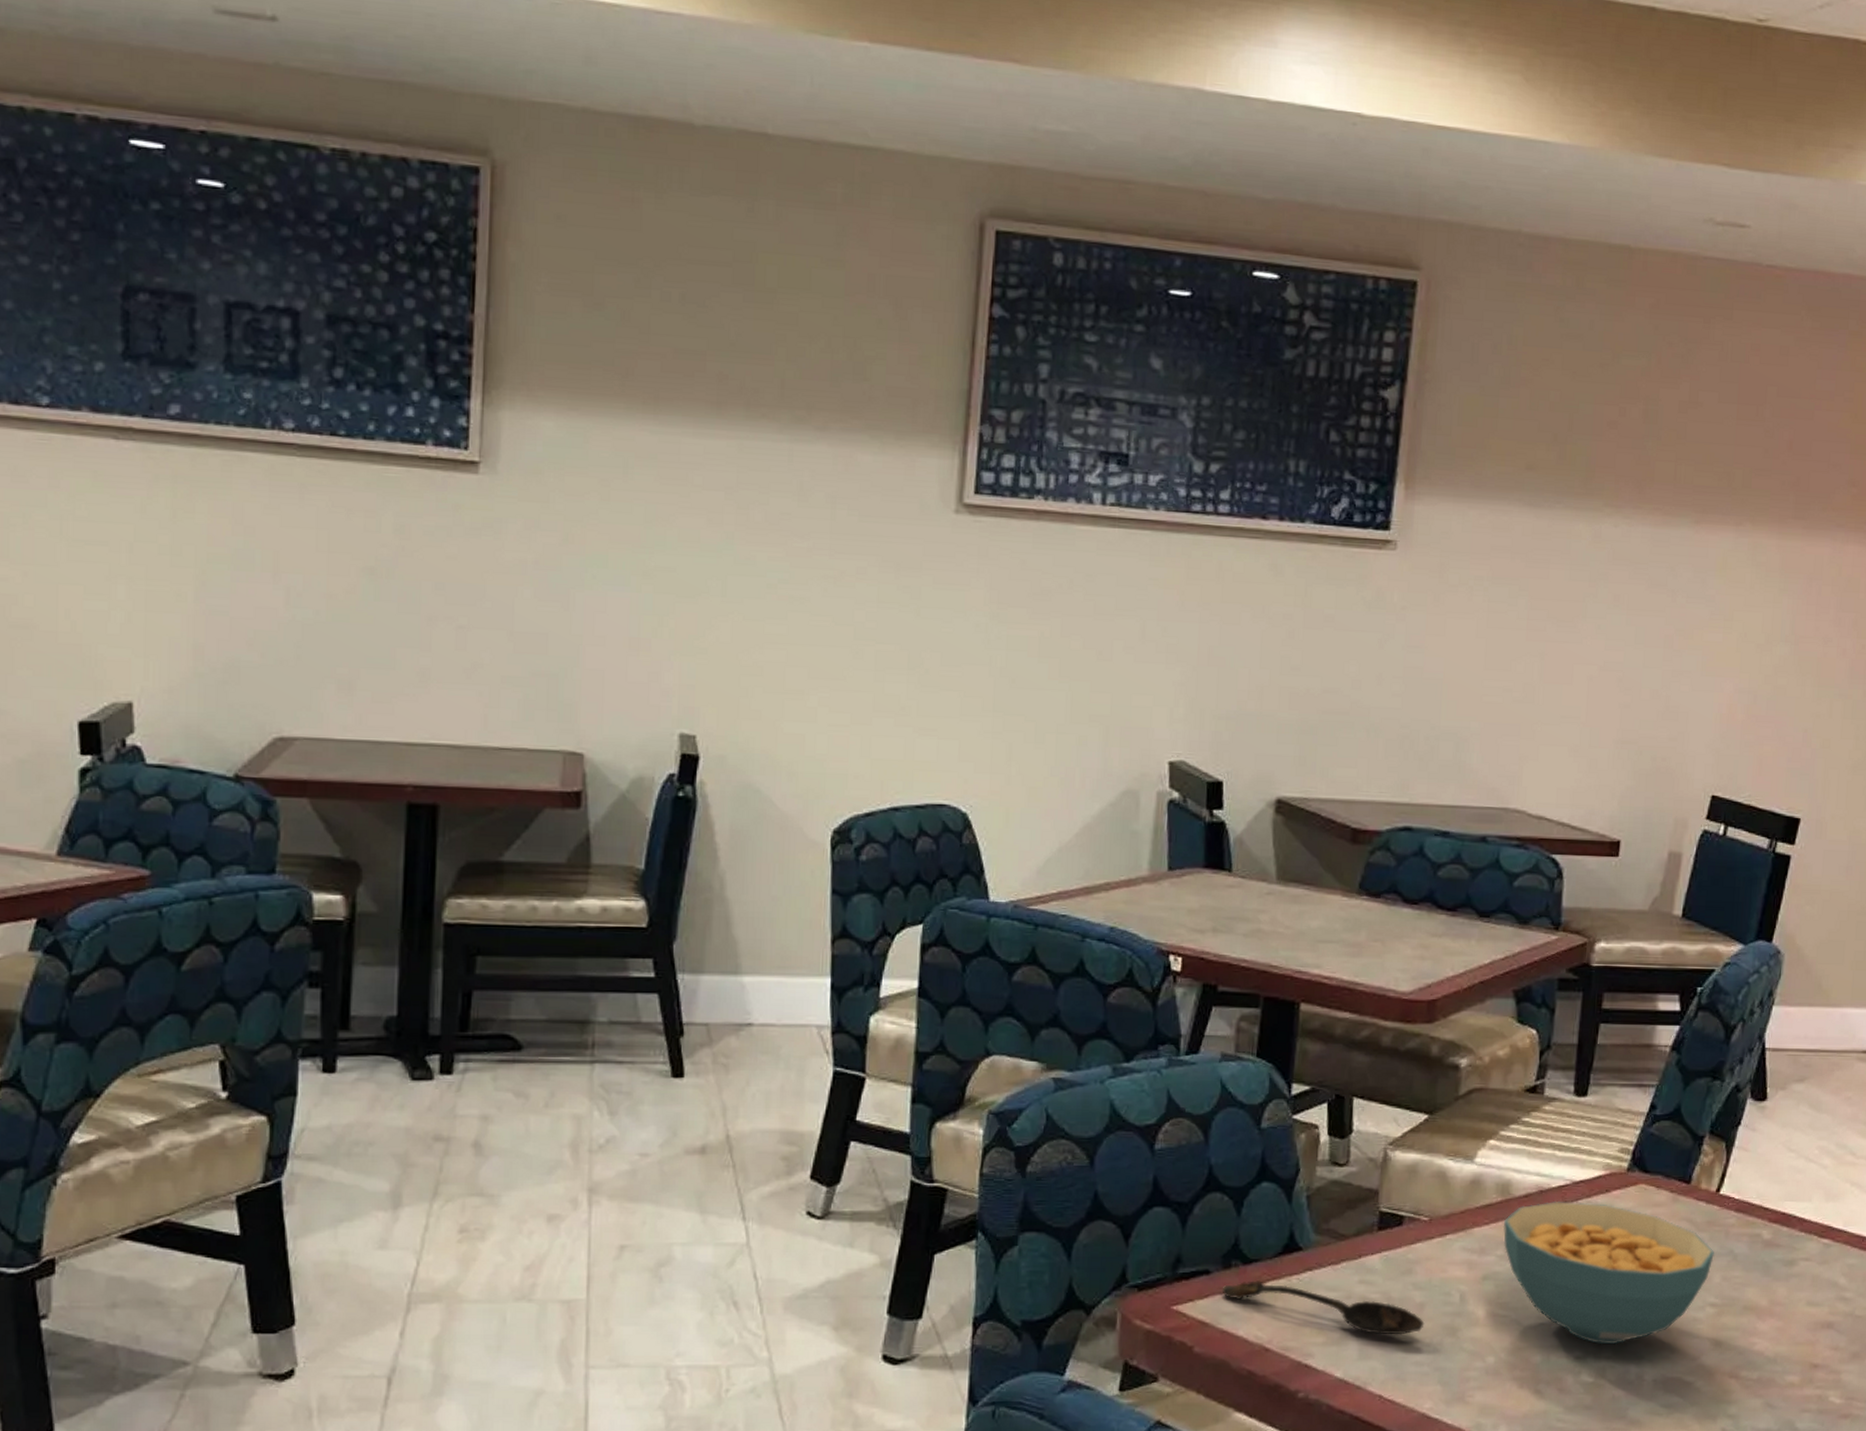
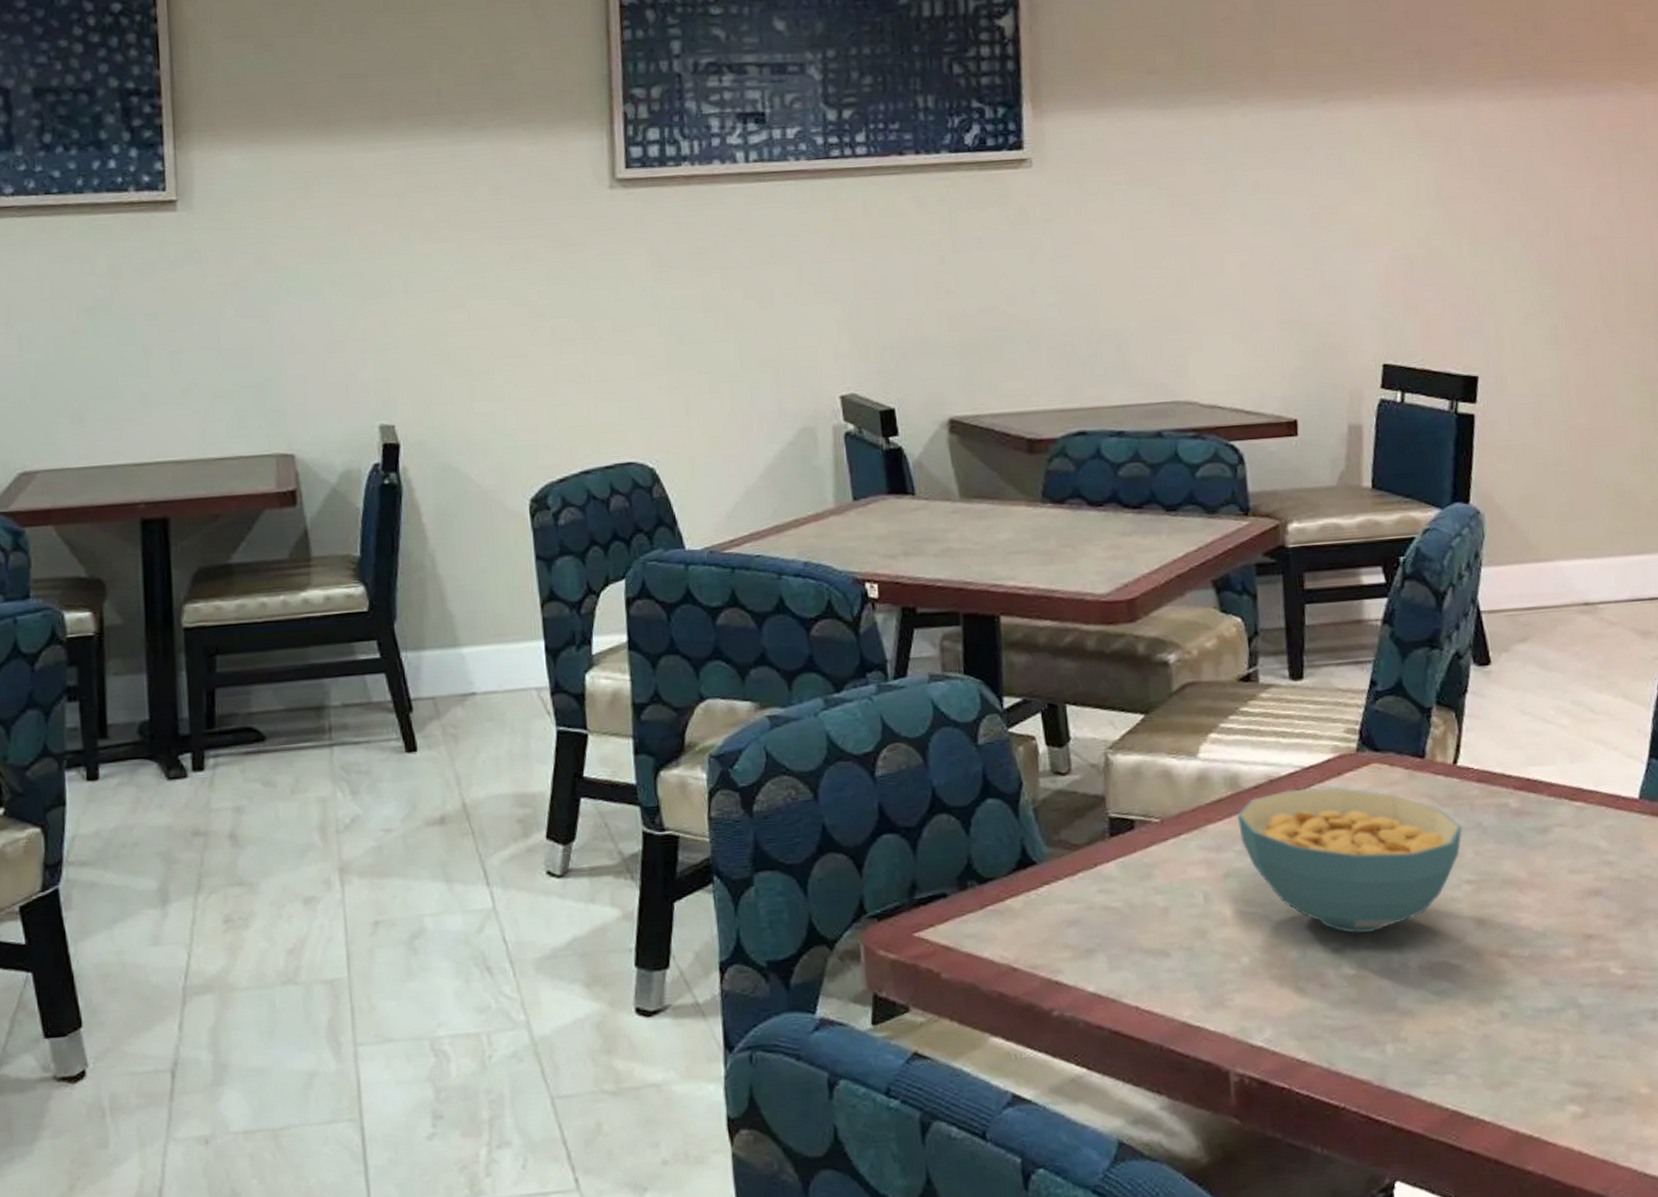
spoon: present [1222,1280,1425,1335] -> none [961,899,1172,944]

